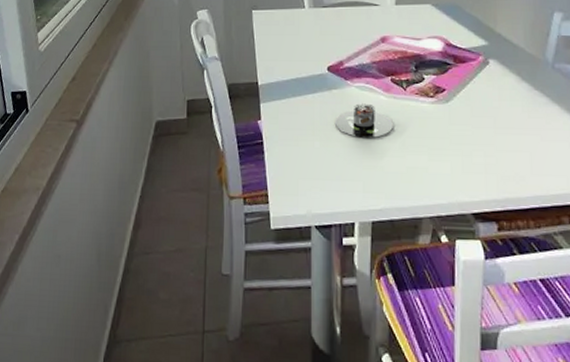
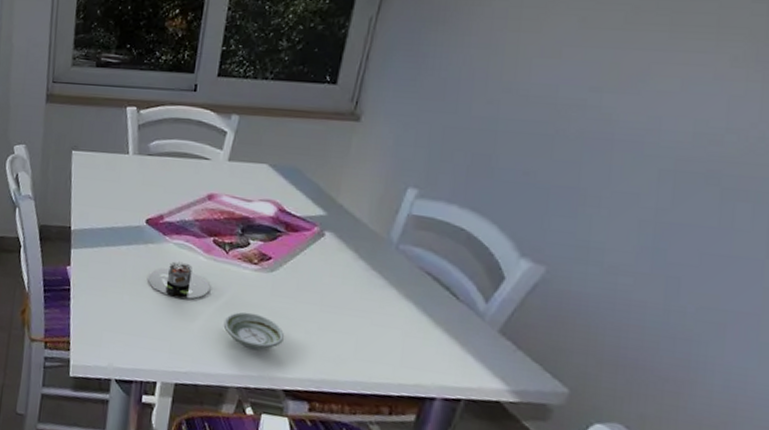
saucer: none [410,143,467,178] -> present [223,312,285,350]

